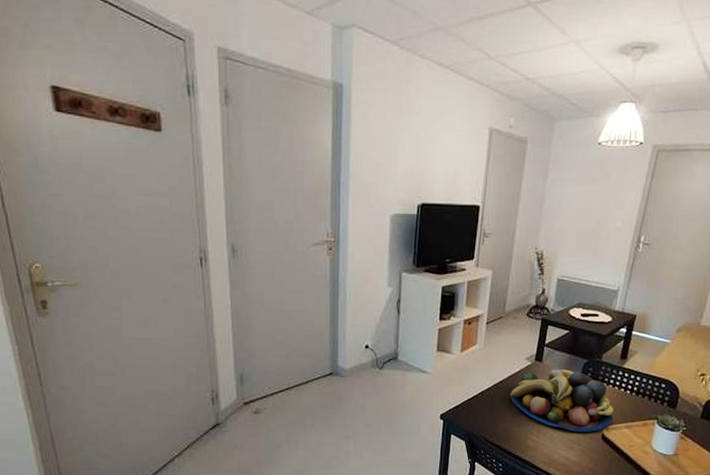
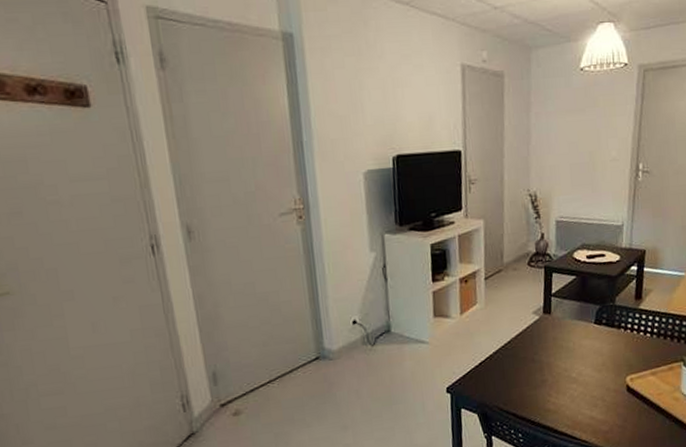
fruit bowl: present [510,369,614,432] -> none [521,319,637,387]

